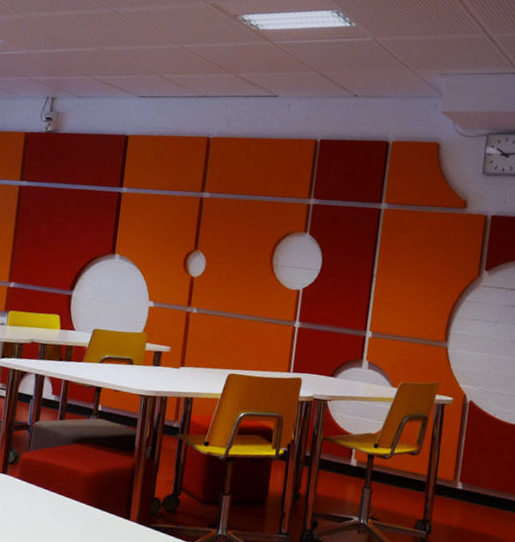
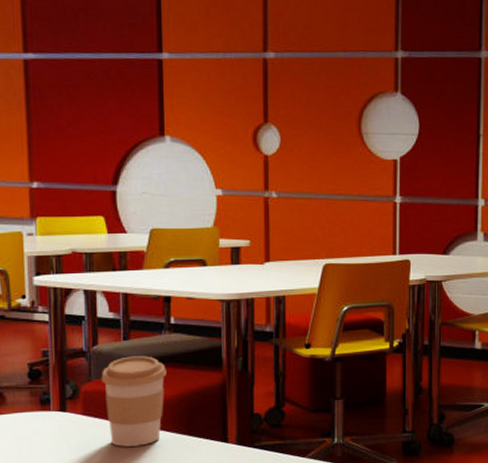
coffee cup: none [37,434,89,513] -> present [101,356,167,447]

